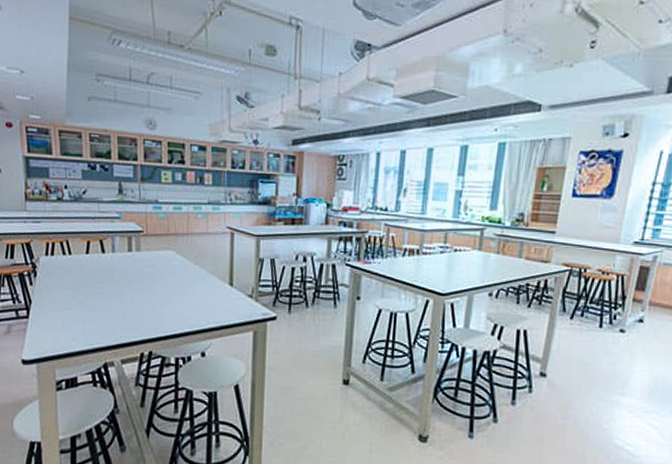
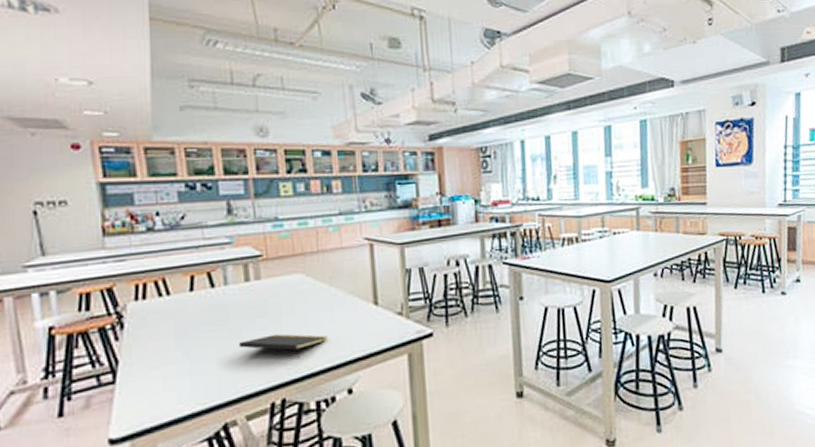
notepad: none [119,298,189,321] -> present [238,334,327,359]

